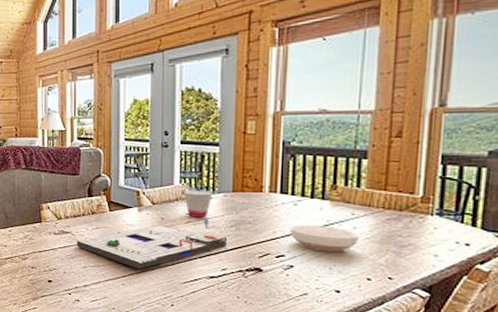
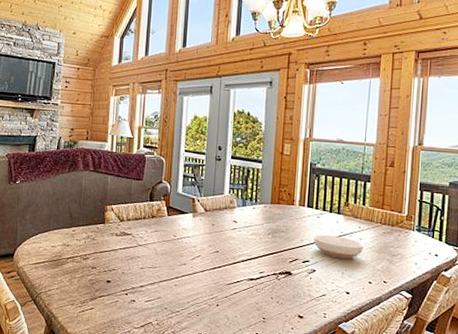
board game: present [76,219,228,270] -> none [135,226,266,271]
cup: present [184,190,212,218] -> none [232,200,255,225]

